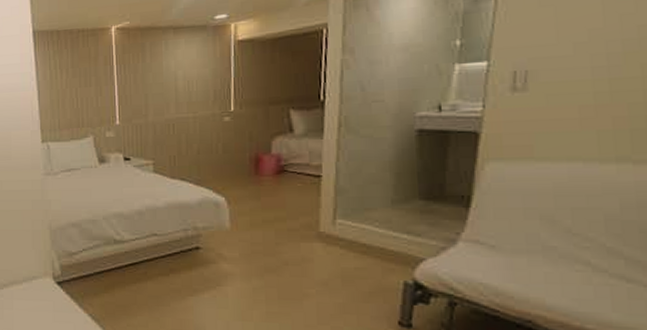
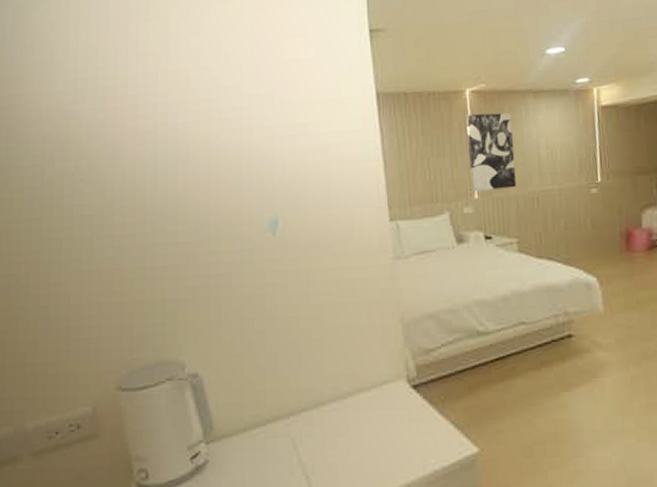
wall art: none [110,47,155,119] -> present [465,112,517,192]

